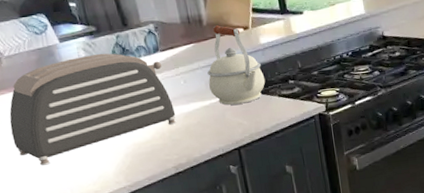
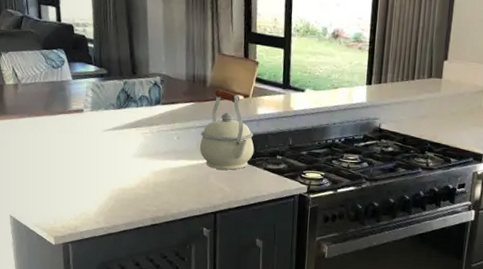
toaster: present [9,53,176,166] -> none [13,96,163,193]

